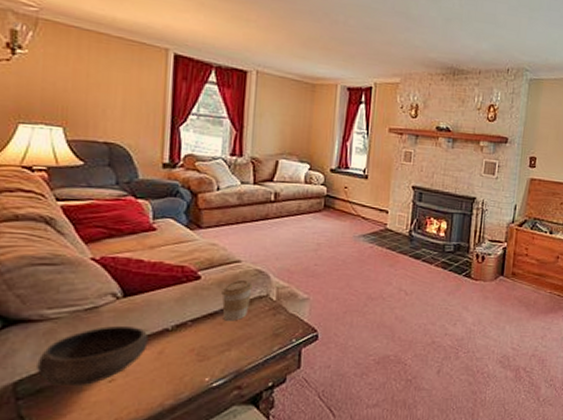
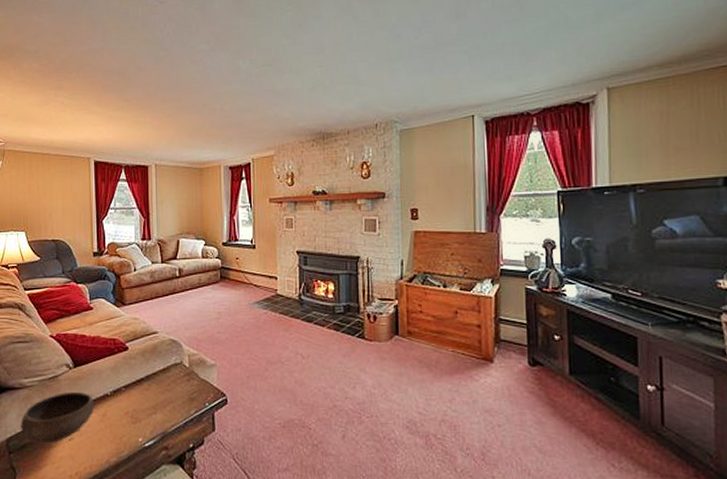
coffee cup: present [221,279,253,321] -> none [145,349,169,387]

